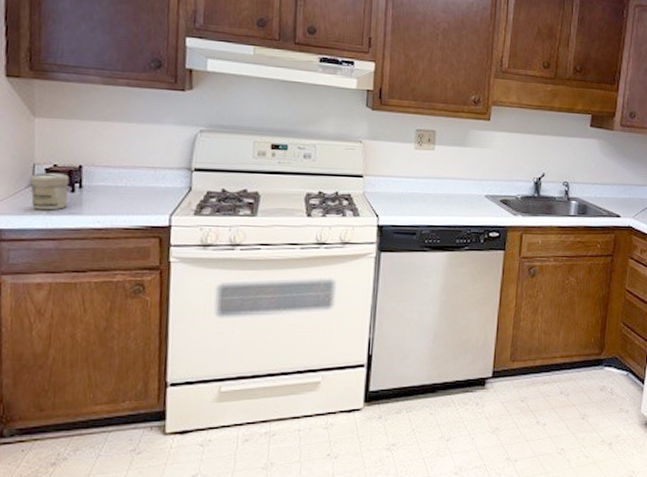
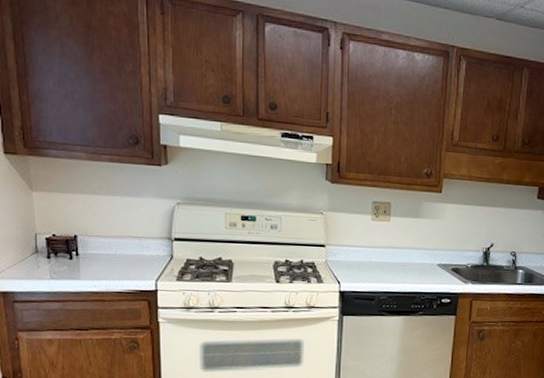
jar: present [30,172,70,211] -> none [34,241,68,276]

